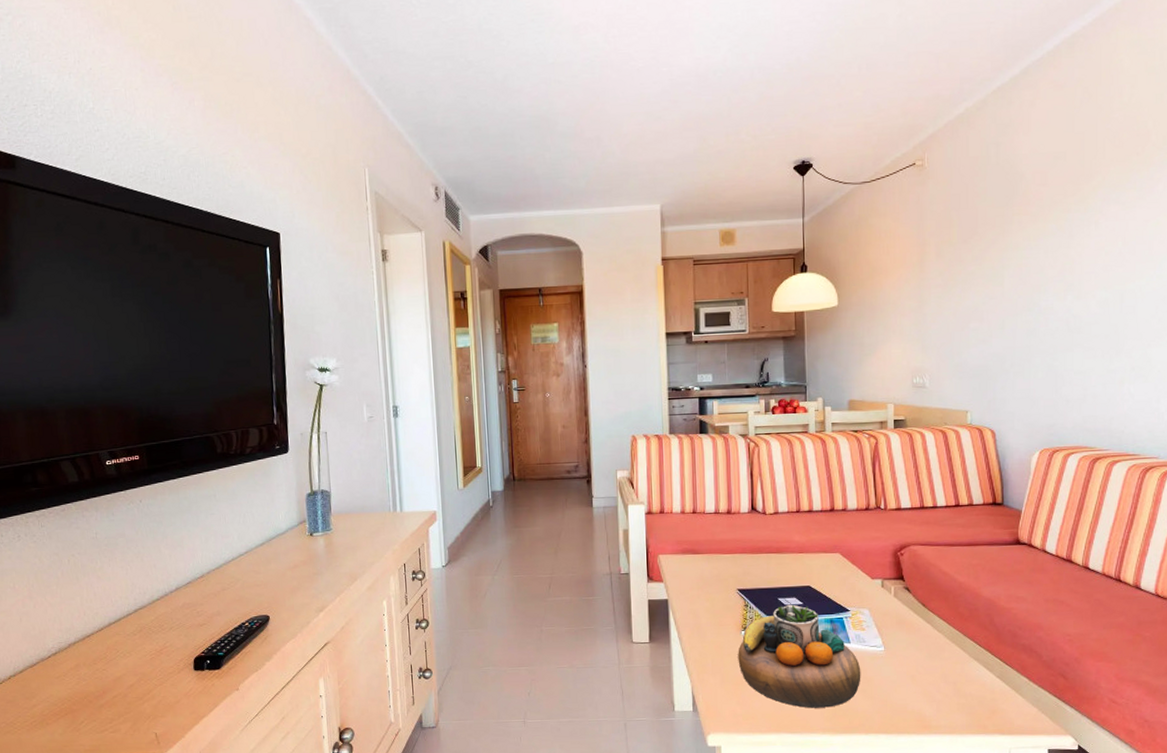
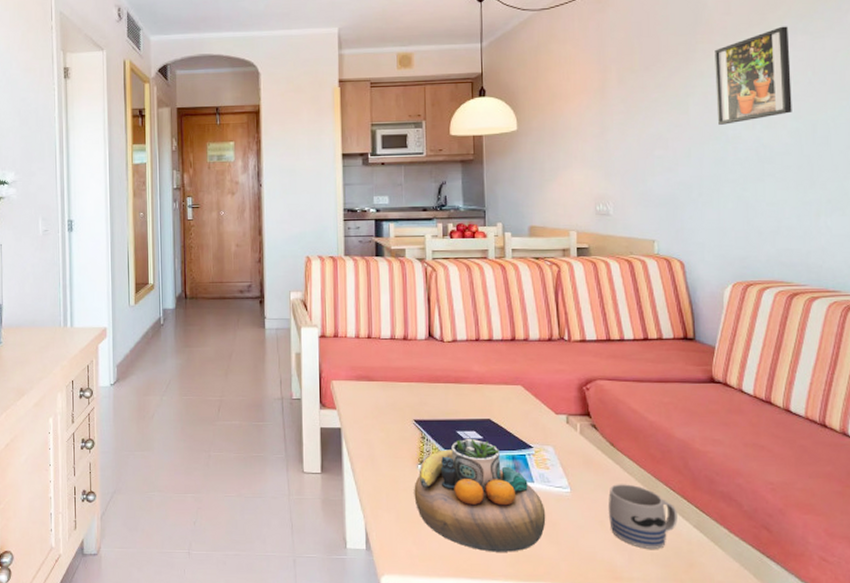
mug: none [919,641,982,699] -> present [608,484,677,549]
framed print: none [1030,196,1102,296] -> present [714,26,792,125]

